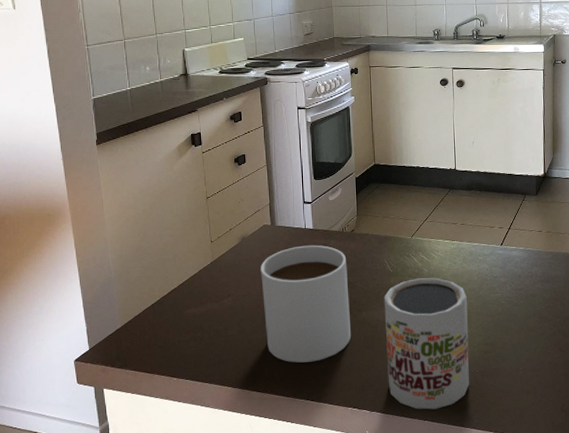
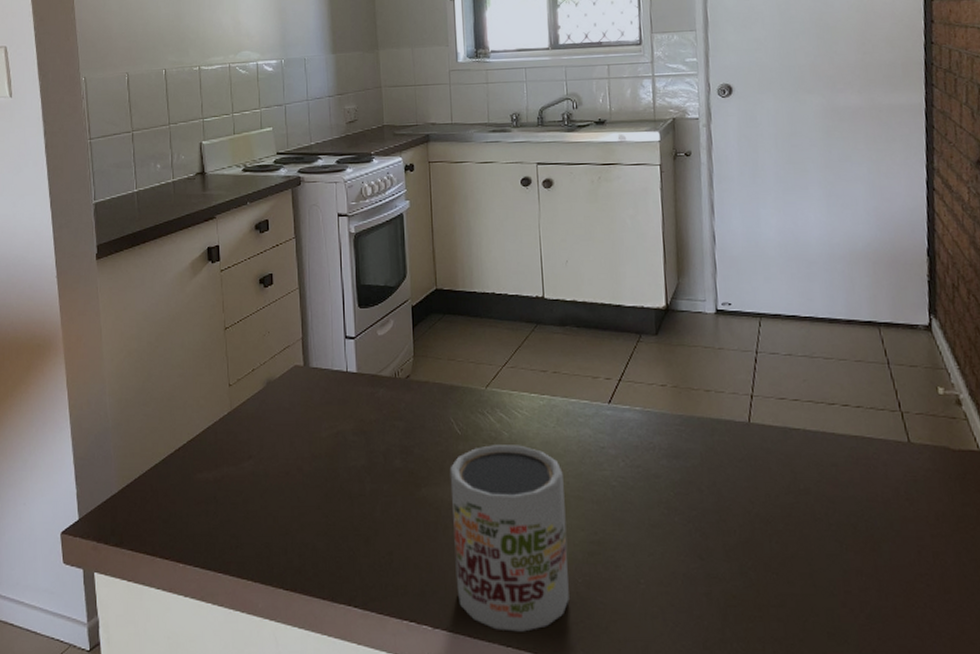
mug: present [261,245,351,363] -> none [290,394,406,553]

